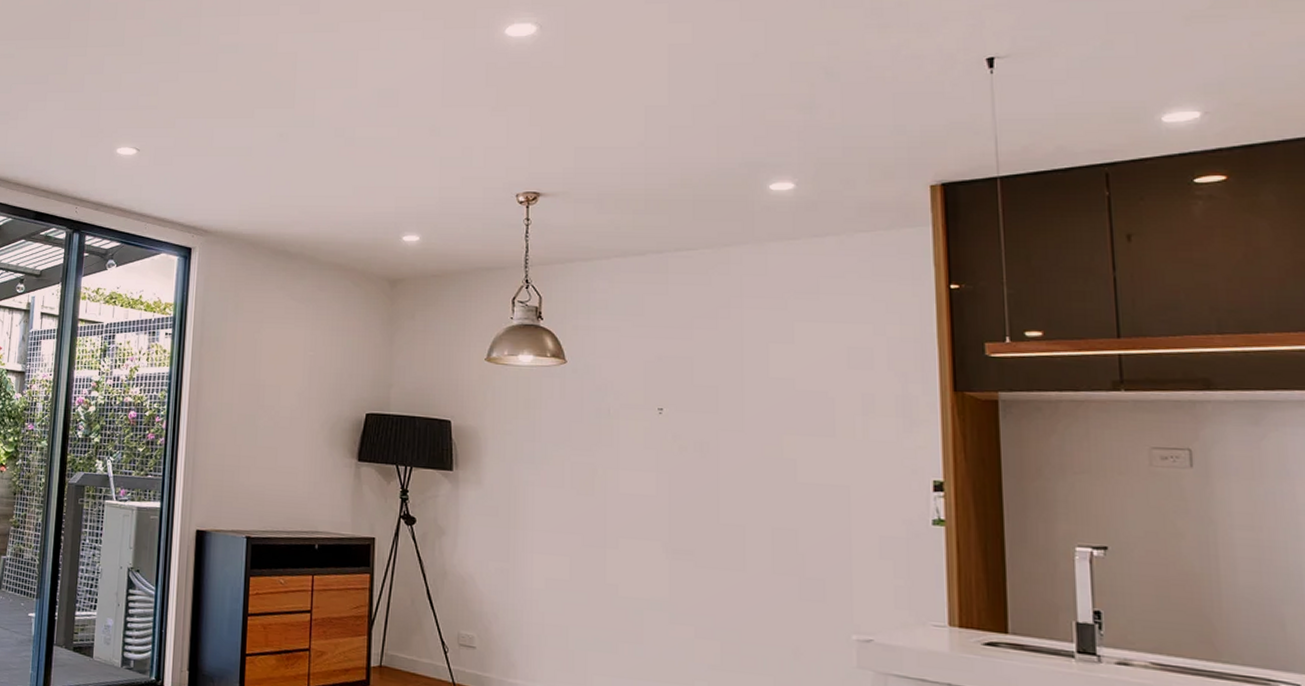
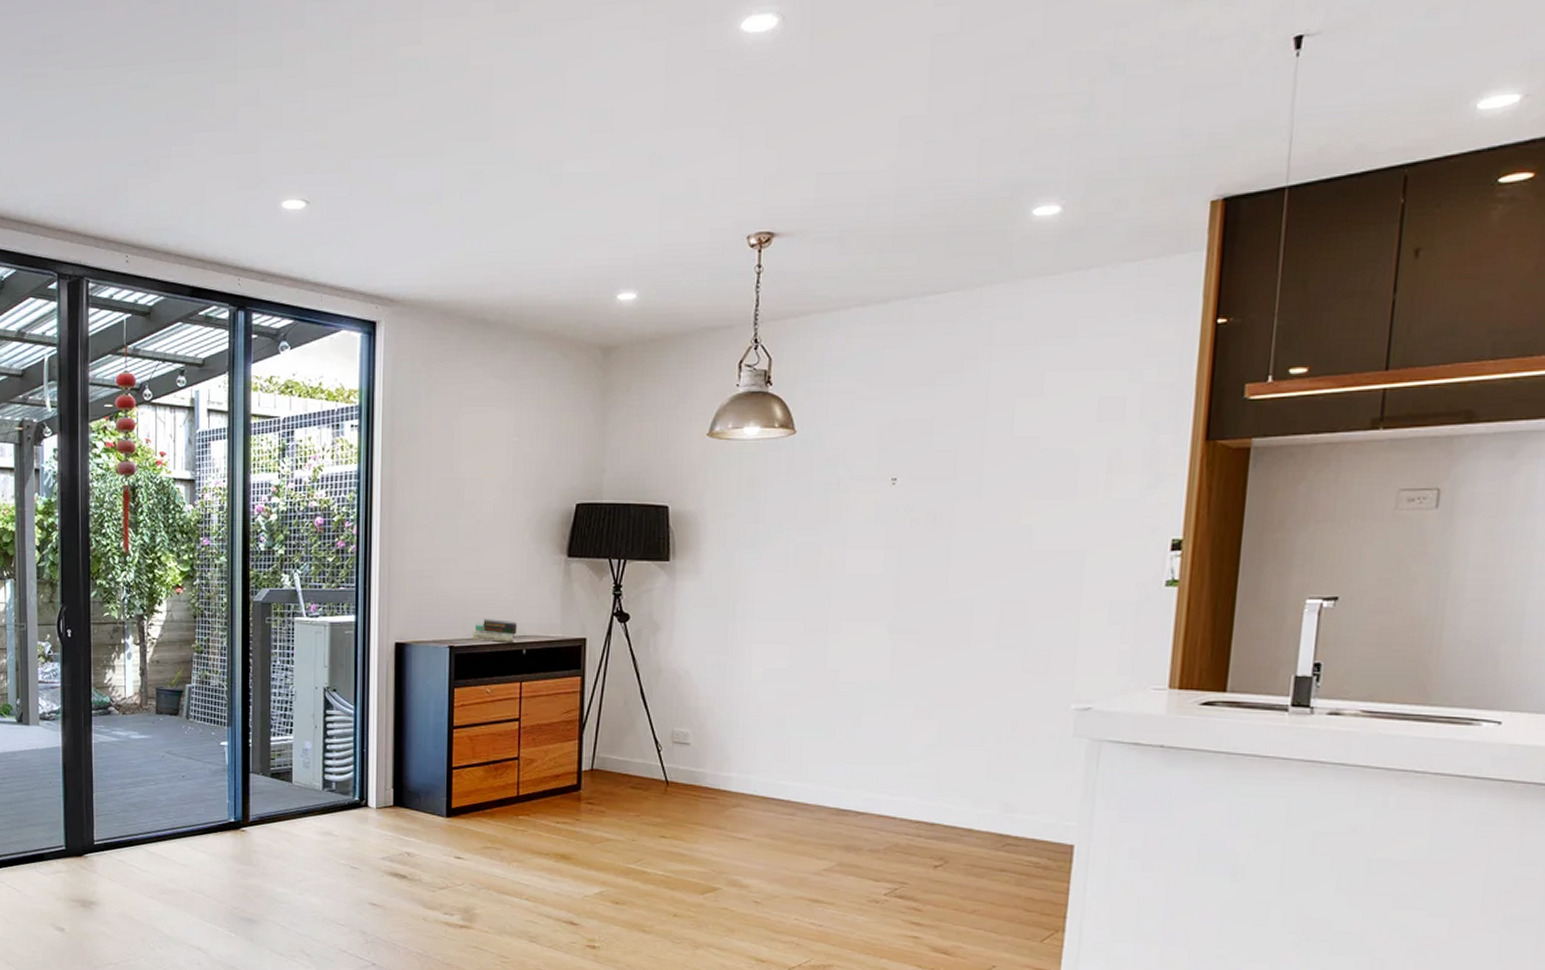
books: none [267,513,311,538] -> present [471,619,518,644]

